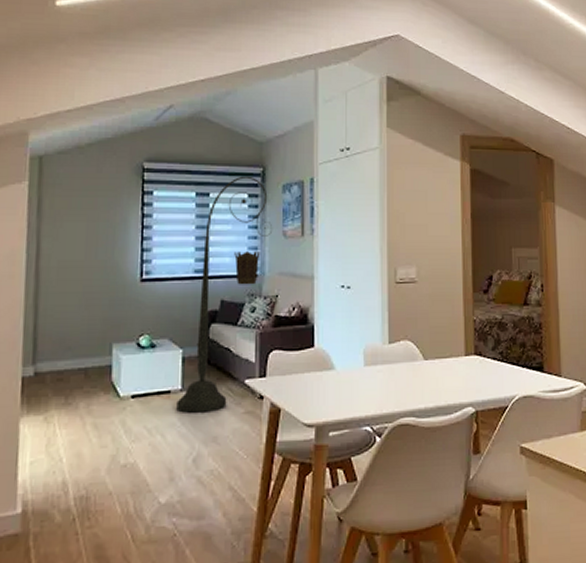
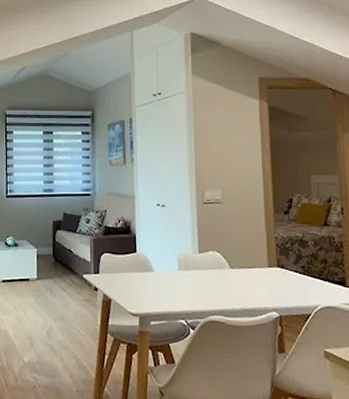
floor lamp: present [176,176,272,413] -> none [34,118,100,297]

